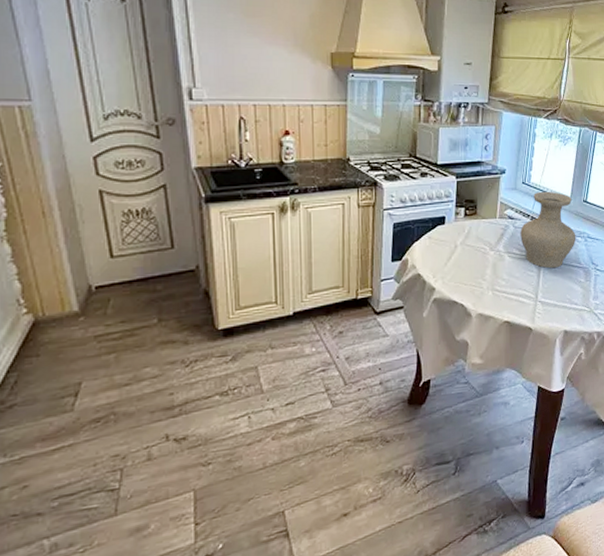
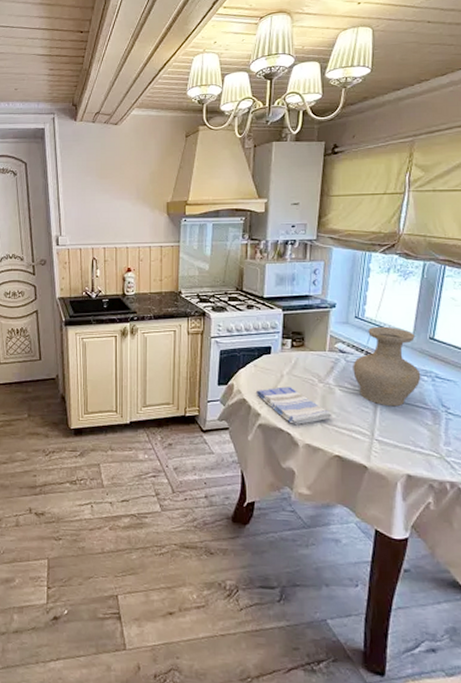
dish towel: none [431,257,502,295] -> present [257,386,332,424]

